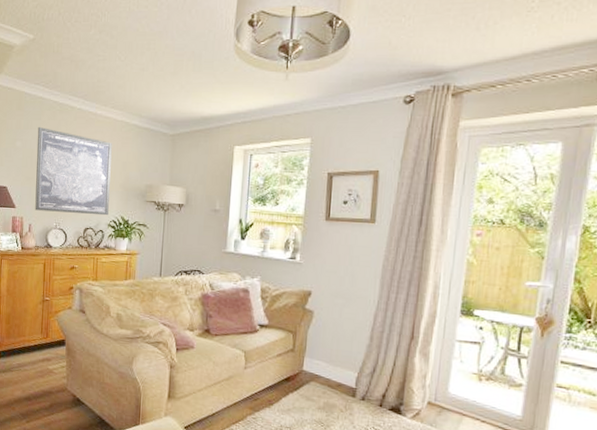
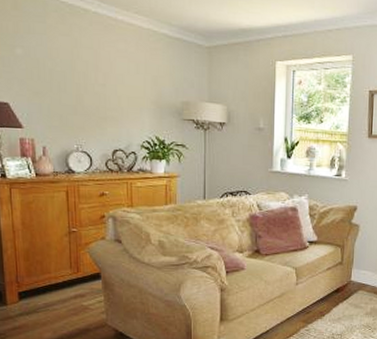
wall art: present [35,126,112,216] -> none [42,31,140,136]

